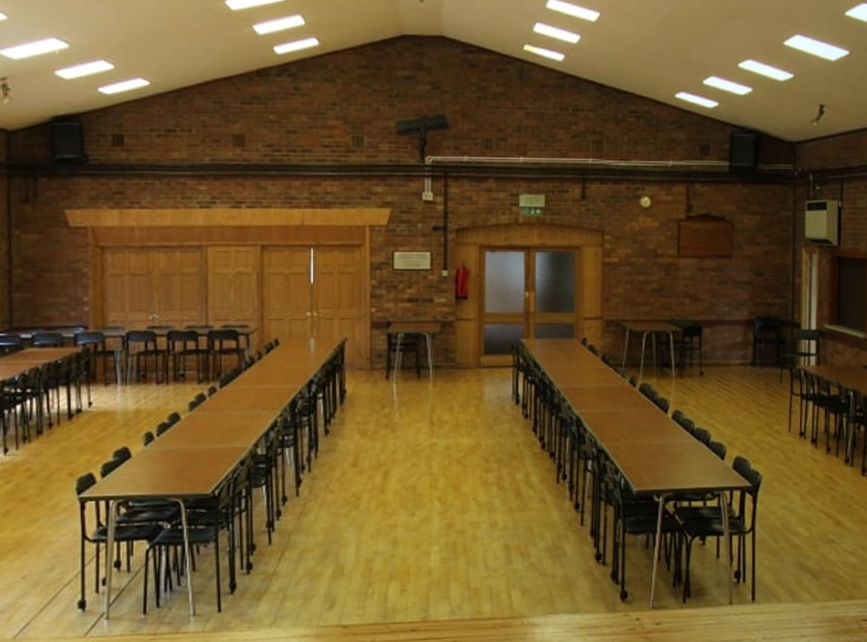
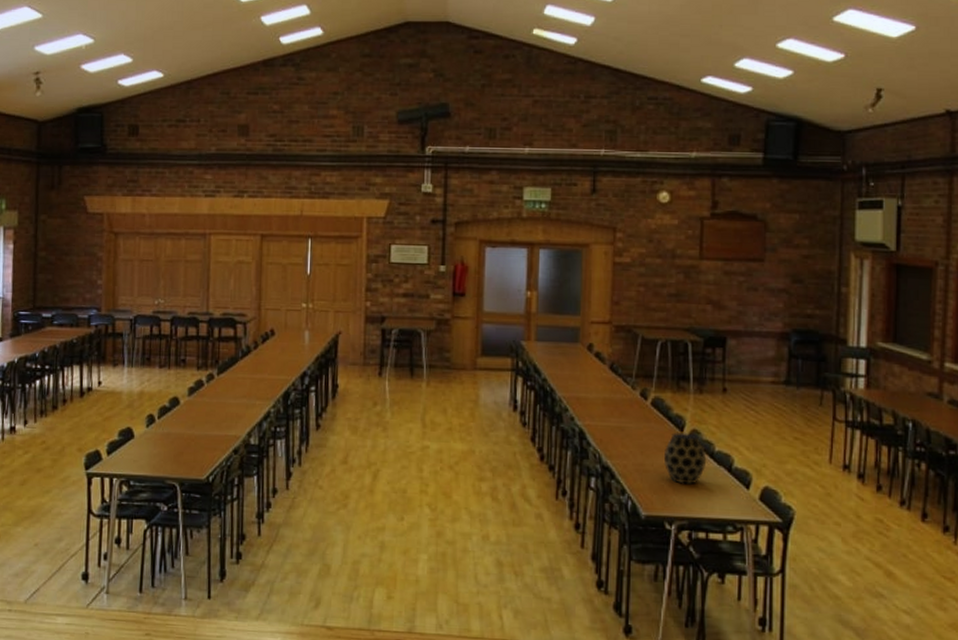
vase: none [651,413,688,460] -> present [663,431,707,485]

